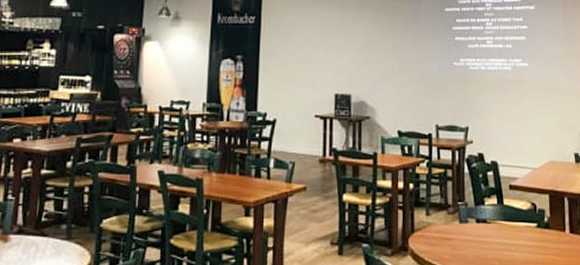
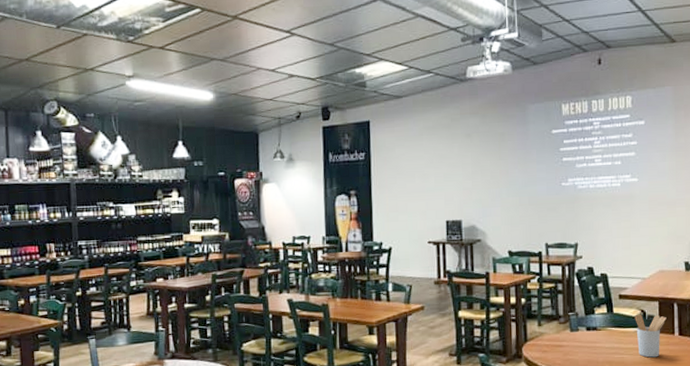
utensil holder: none [525,207,557,256] -> present [635,314,667,358]

